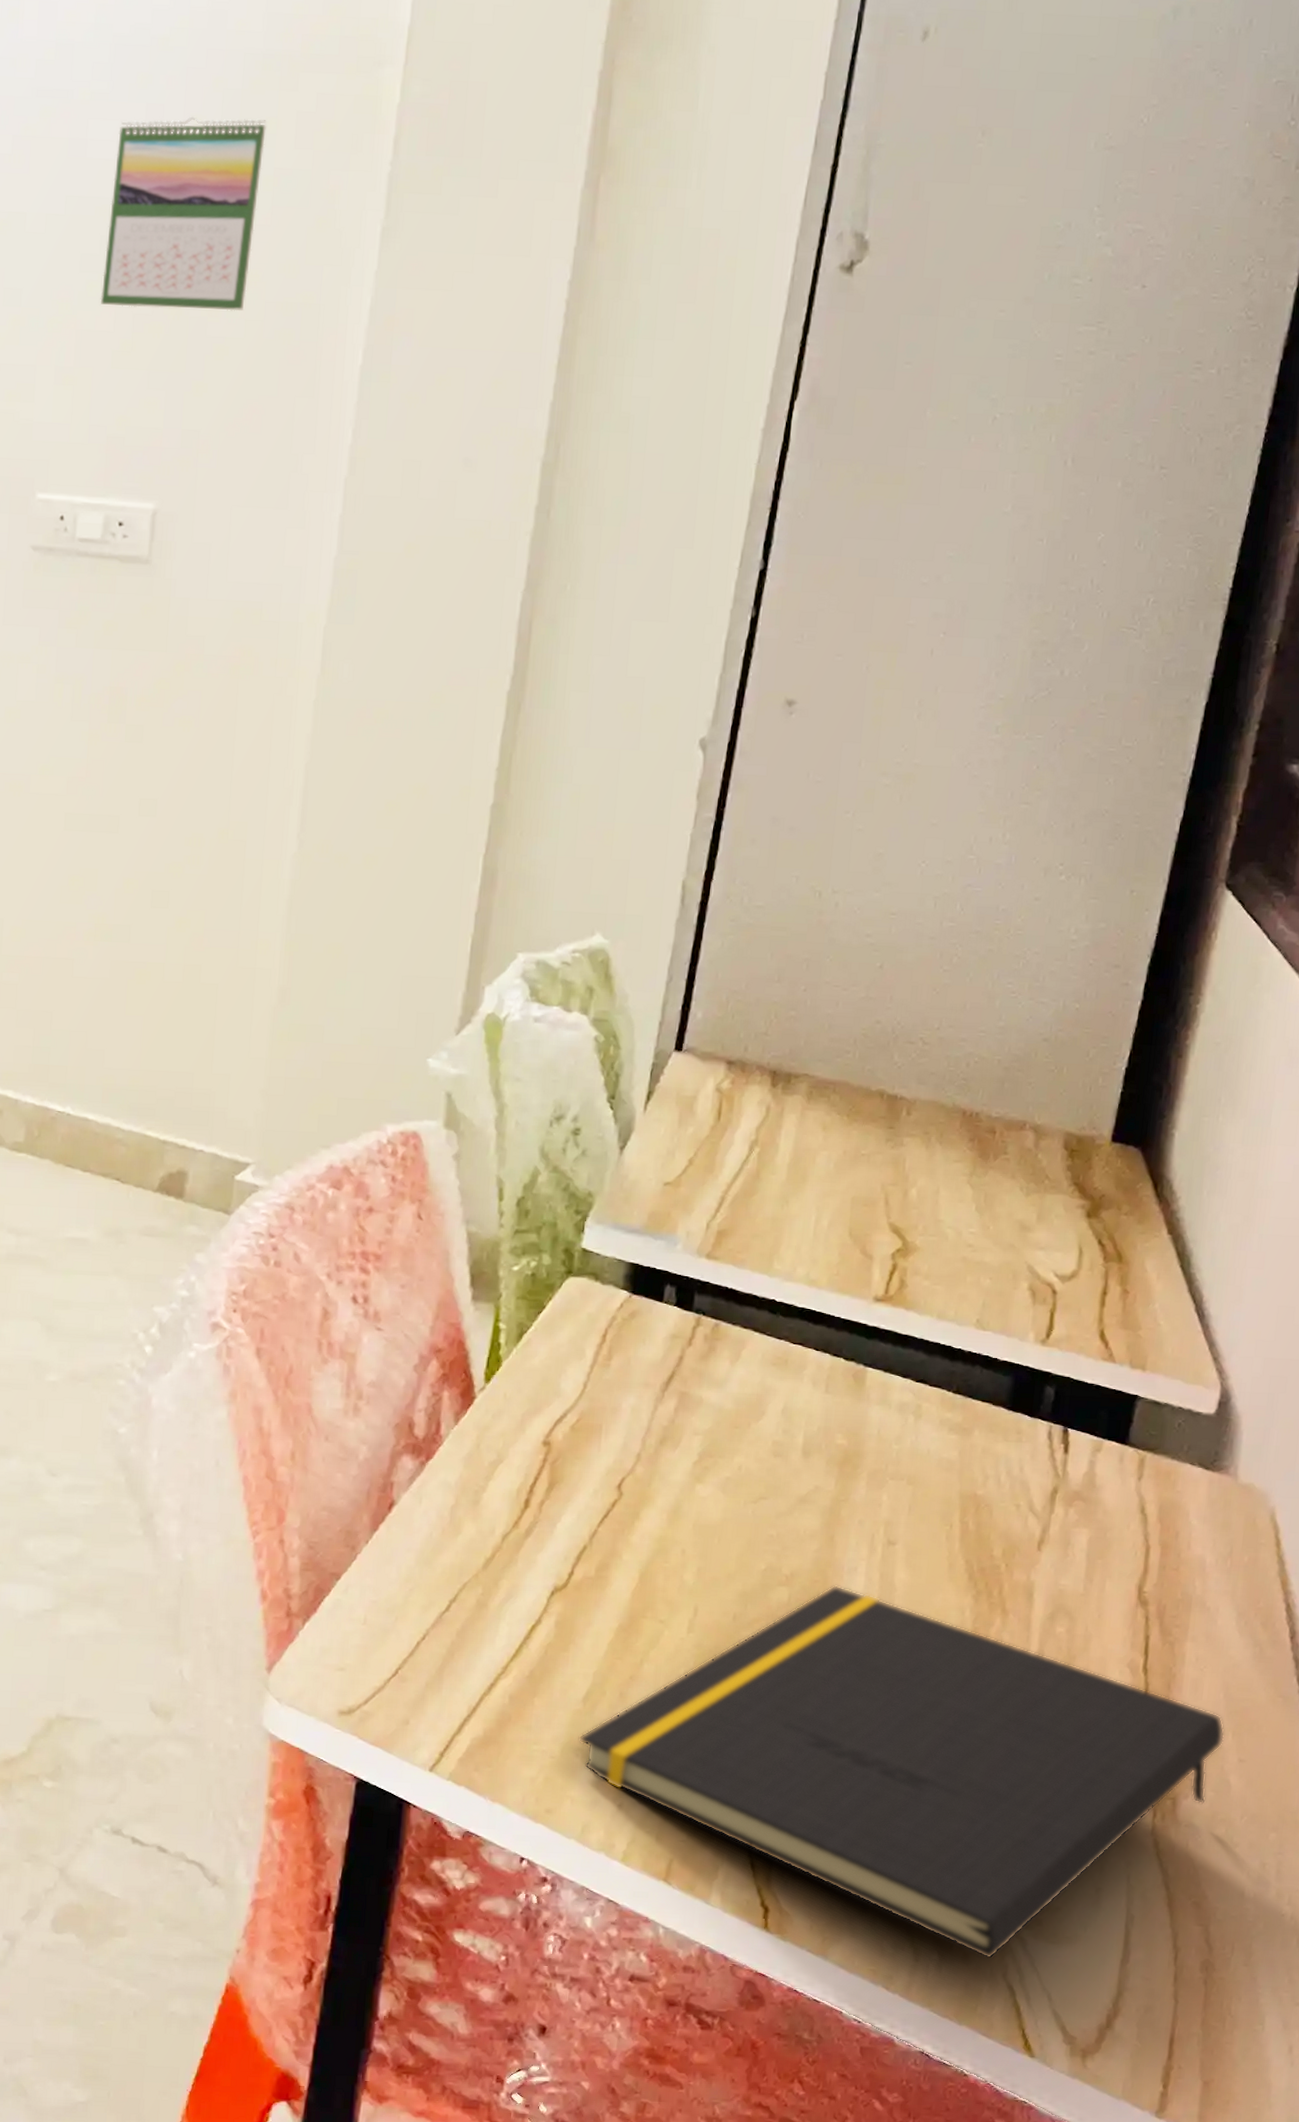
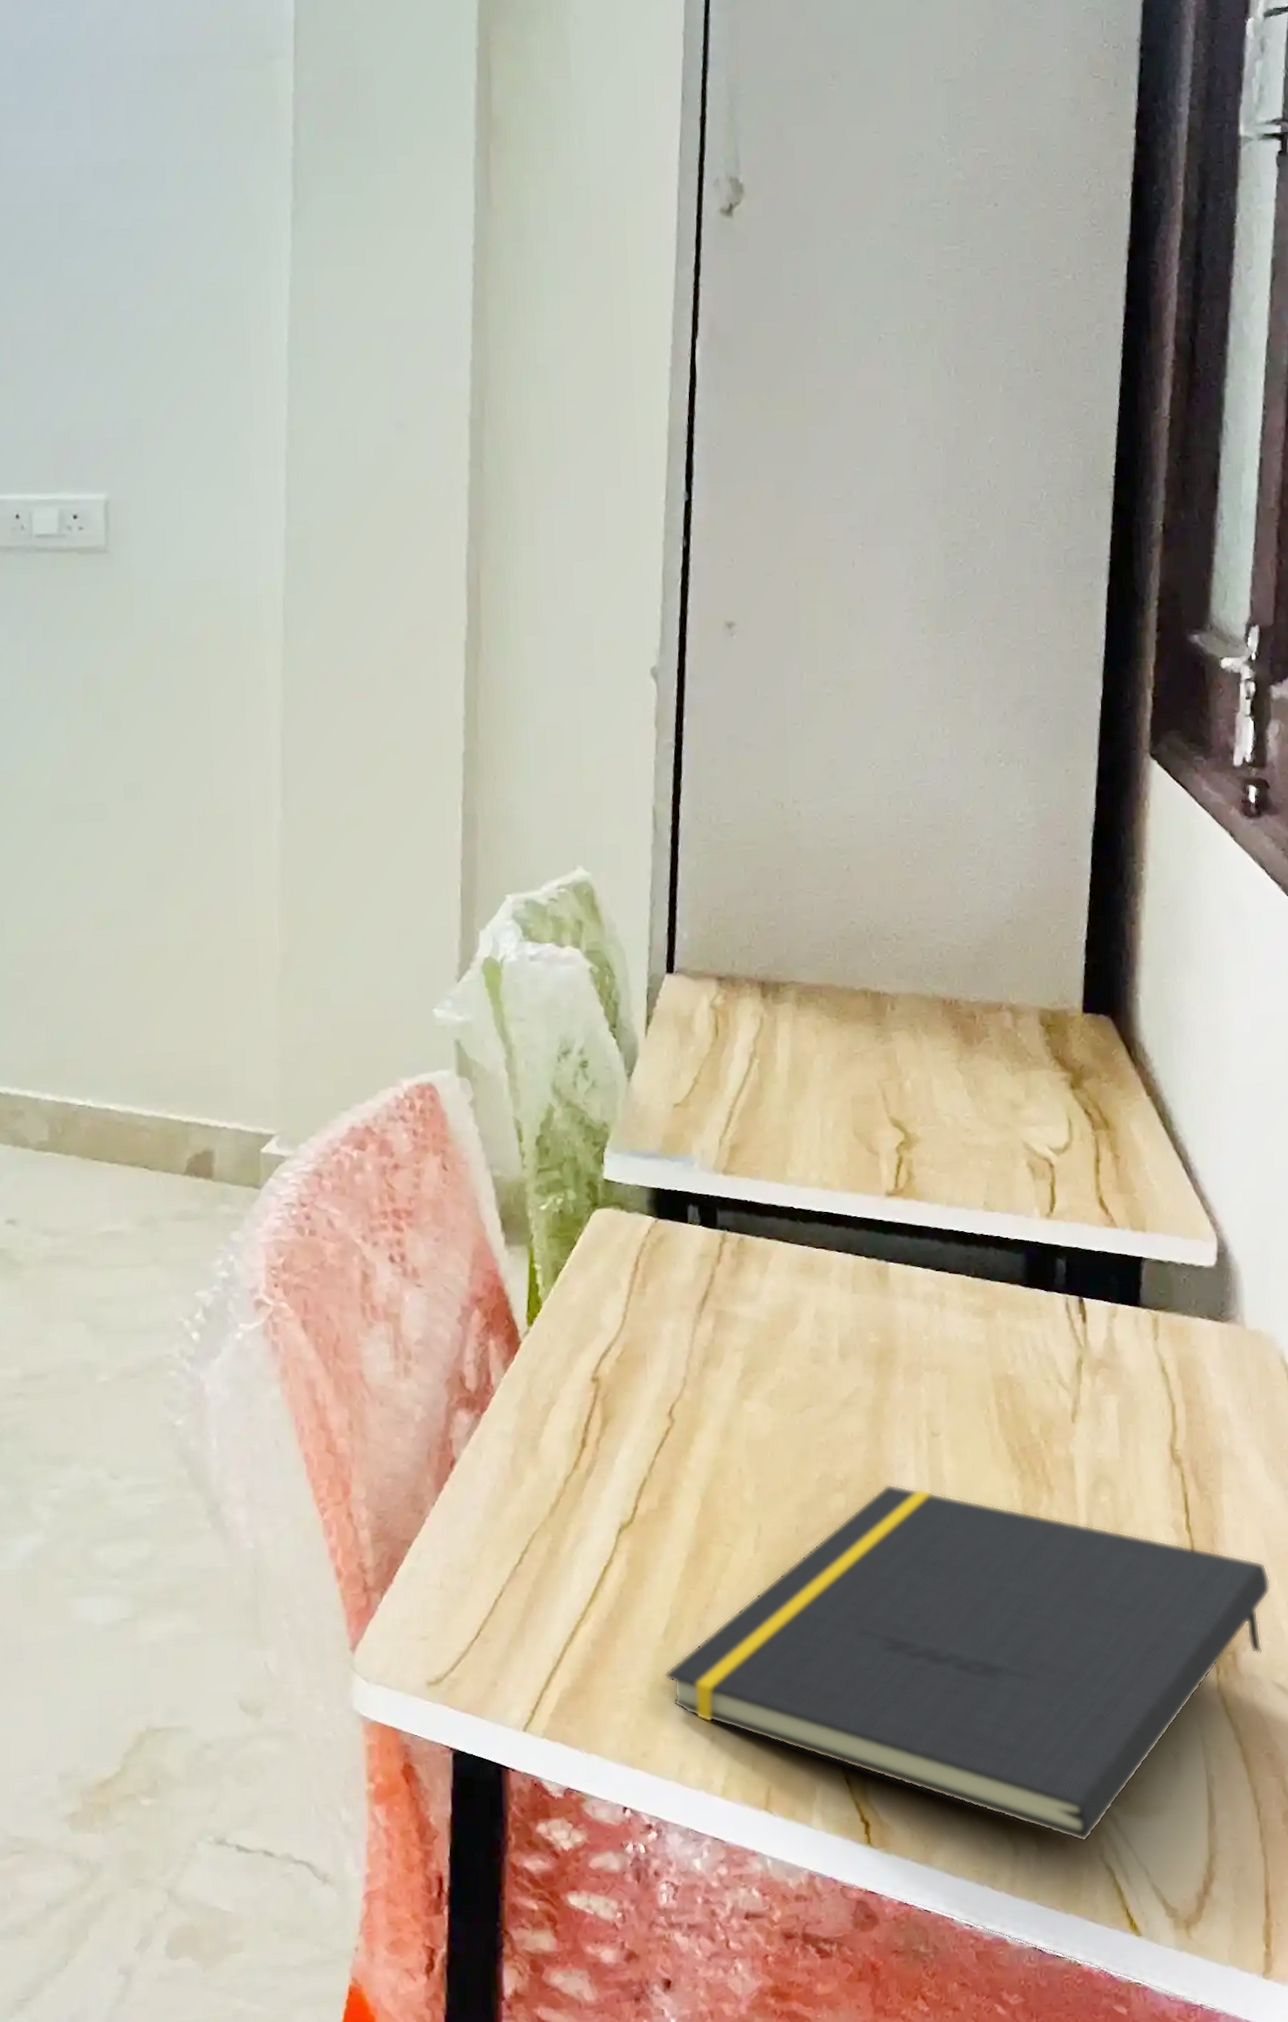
calendar: present [100,116,267,311] -> none [31,118,172,307]

